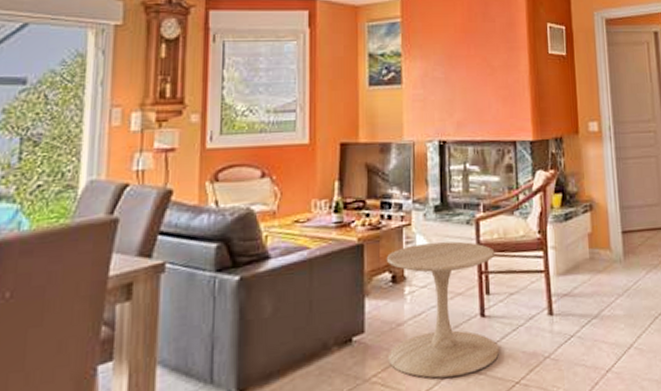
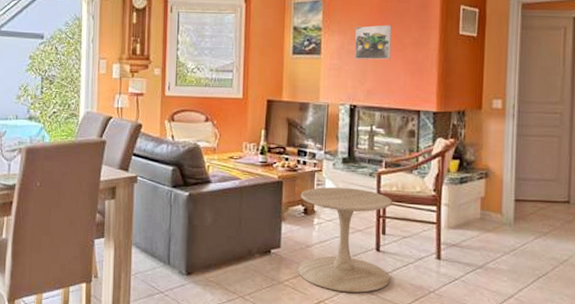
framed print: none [440,47,480,88] -> present [355,25,392,60]

